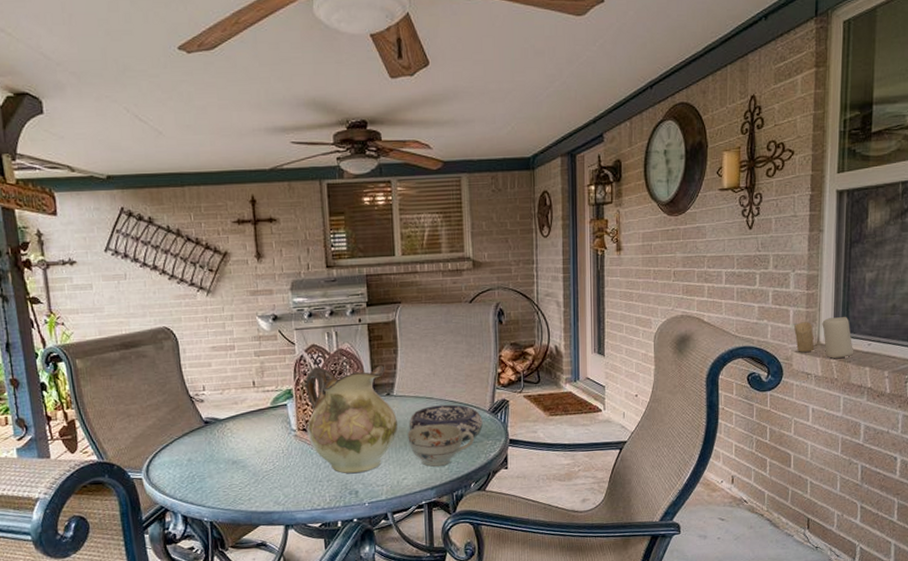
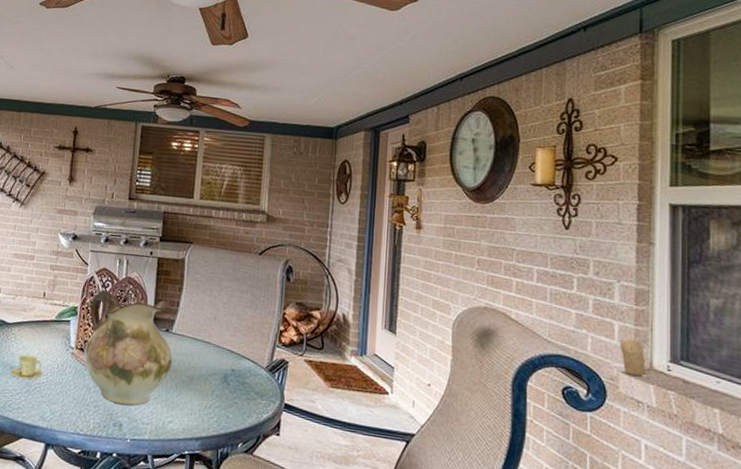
cup and saucer: none [233,445,268,471] -> present [10,354,42,380]
decorative bowl: present [408,404,483,442] -> none [182,350,259,396]
teacup: present [408,423,475,467] -> none [180,369,248,417]
candle: present [822,317,854,358] -> none [655,341,698,392]

